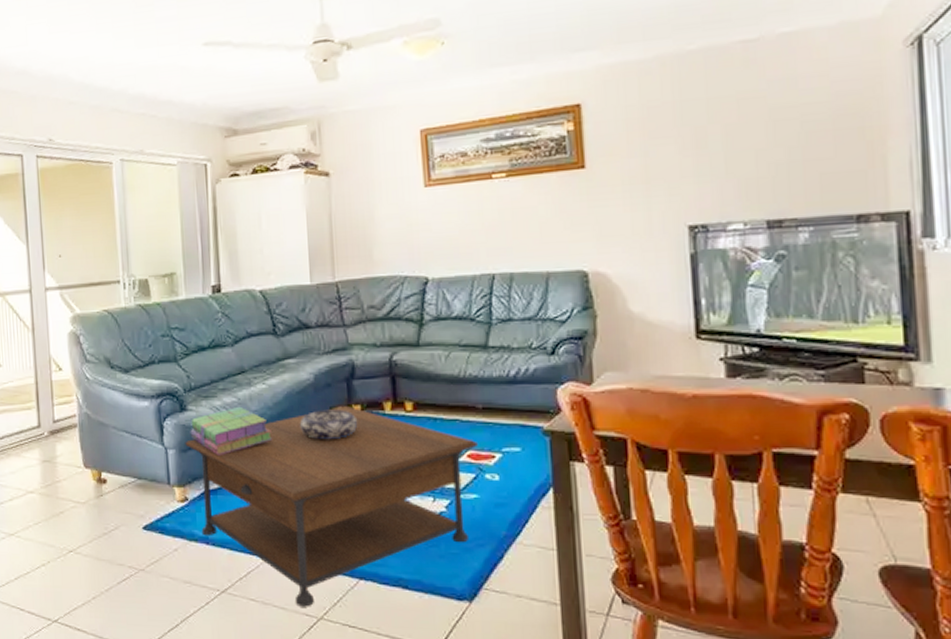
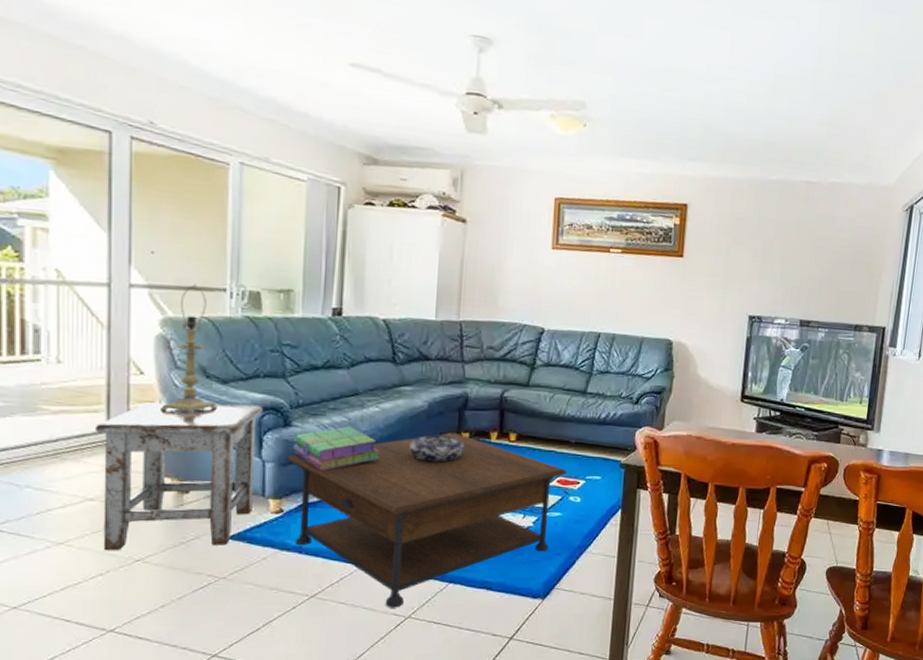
stool: none [29,391,161,542] -> present [94,402,264,551]
table lamp: none [76,280,123,405] -> present [159,284,219,414]

